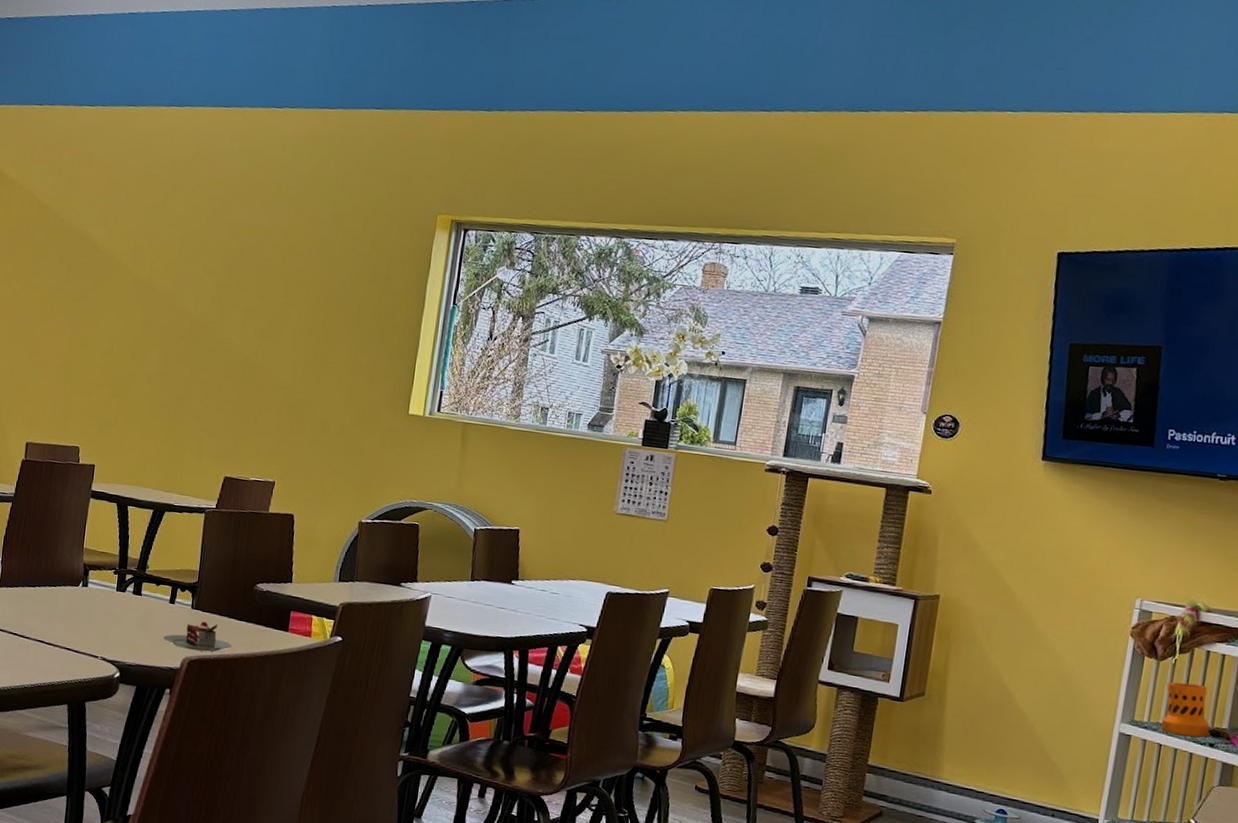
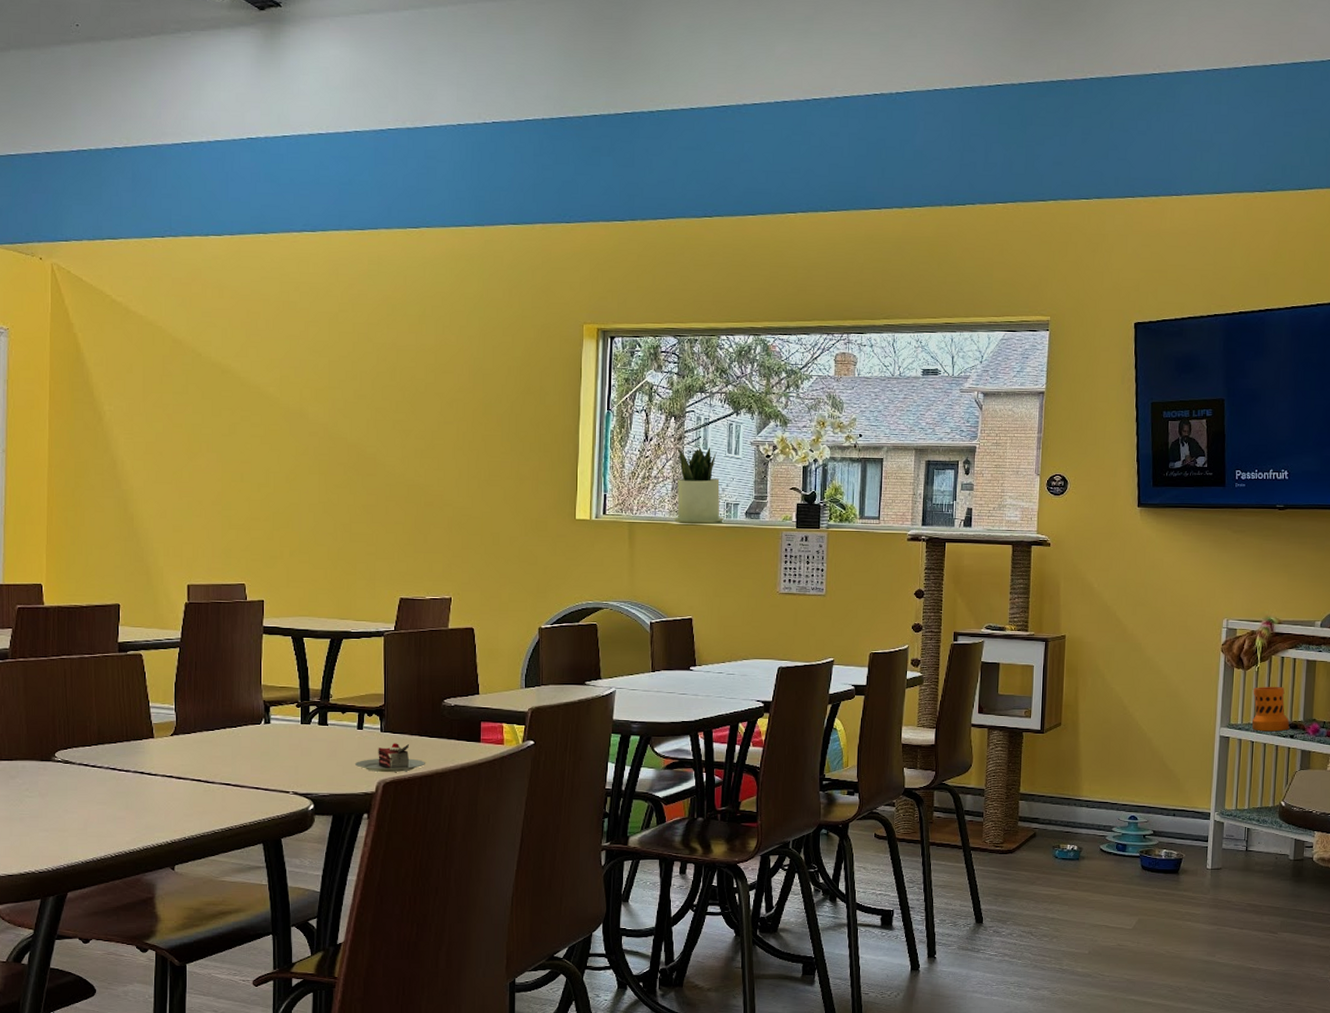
planter: none [510,349,565,433] -> present [673,447,725,525]

